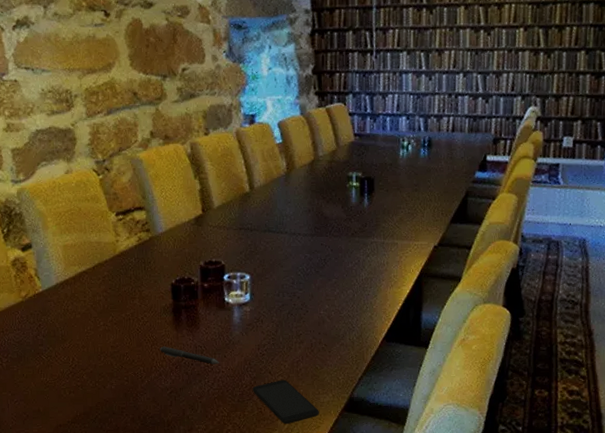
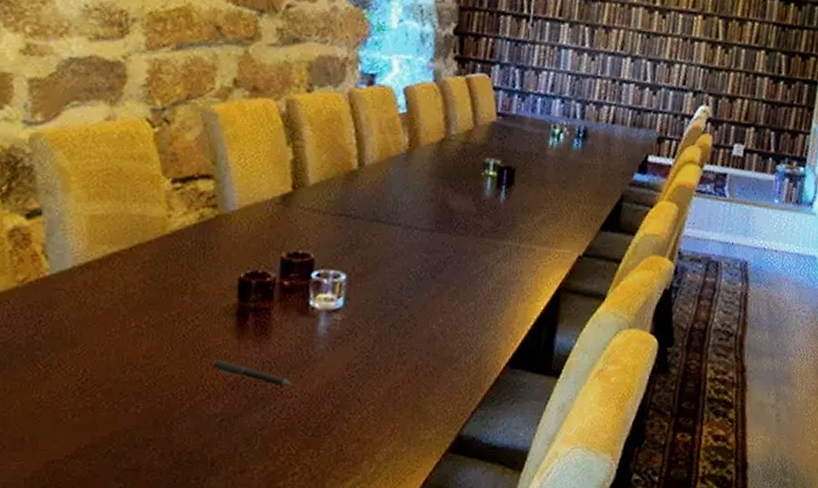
mobile phone: present [253,379,319,424] -> none [333,409,417,466]

